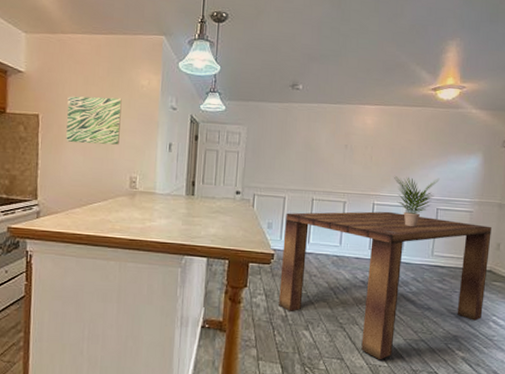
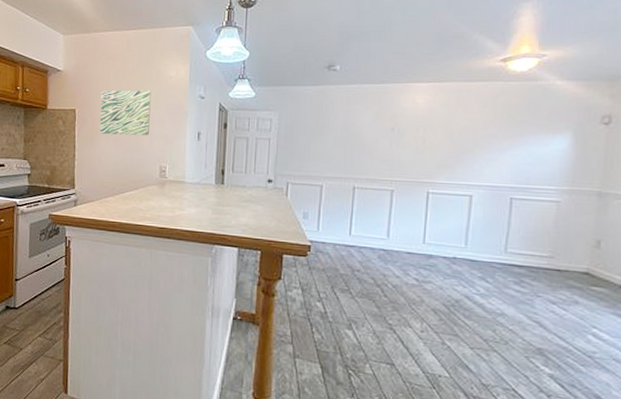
dining table: present [279,211,491,361] -> none [317,201,587,370]
potted plant: present [394,176,440,228] -> none [453,161,514,220]

